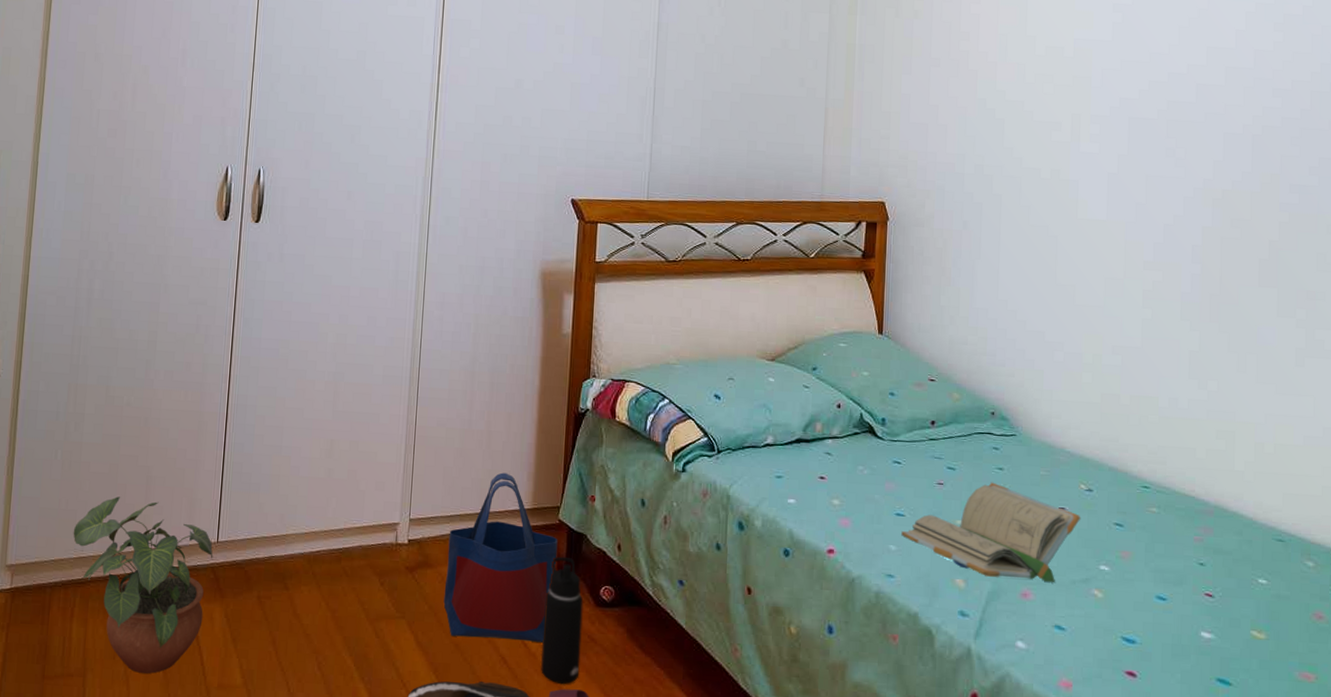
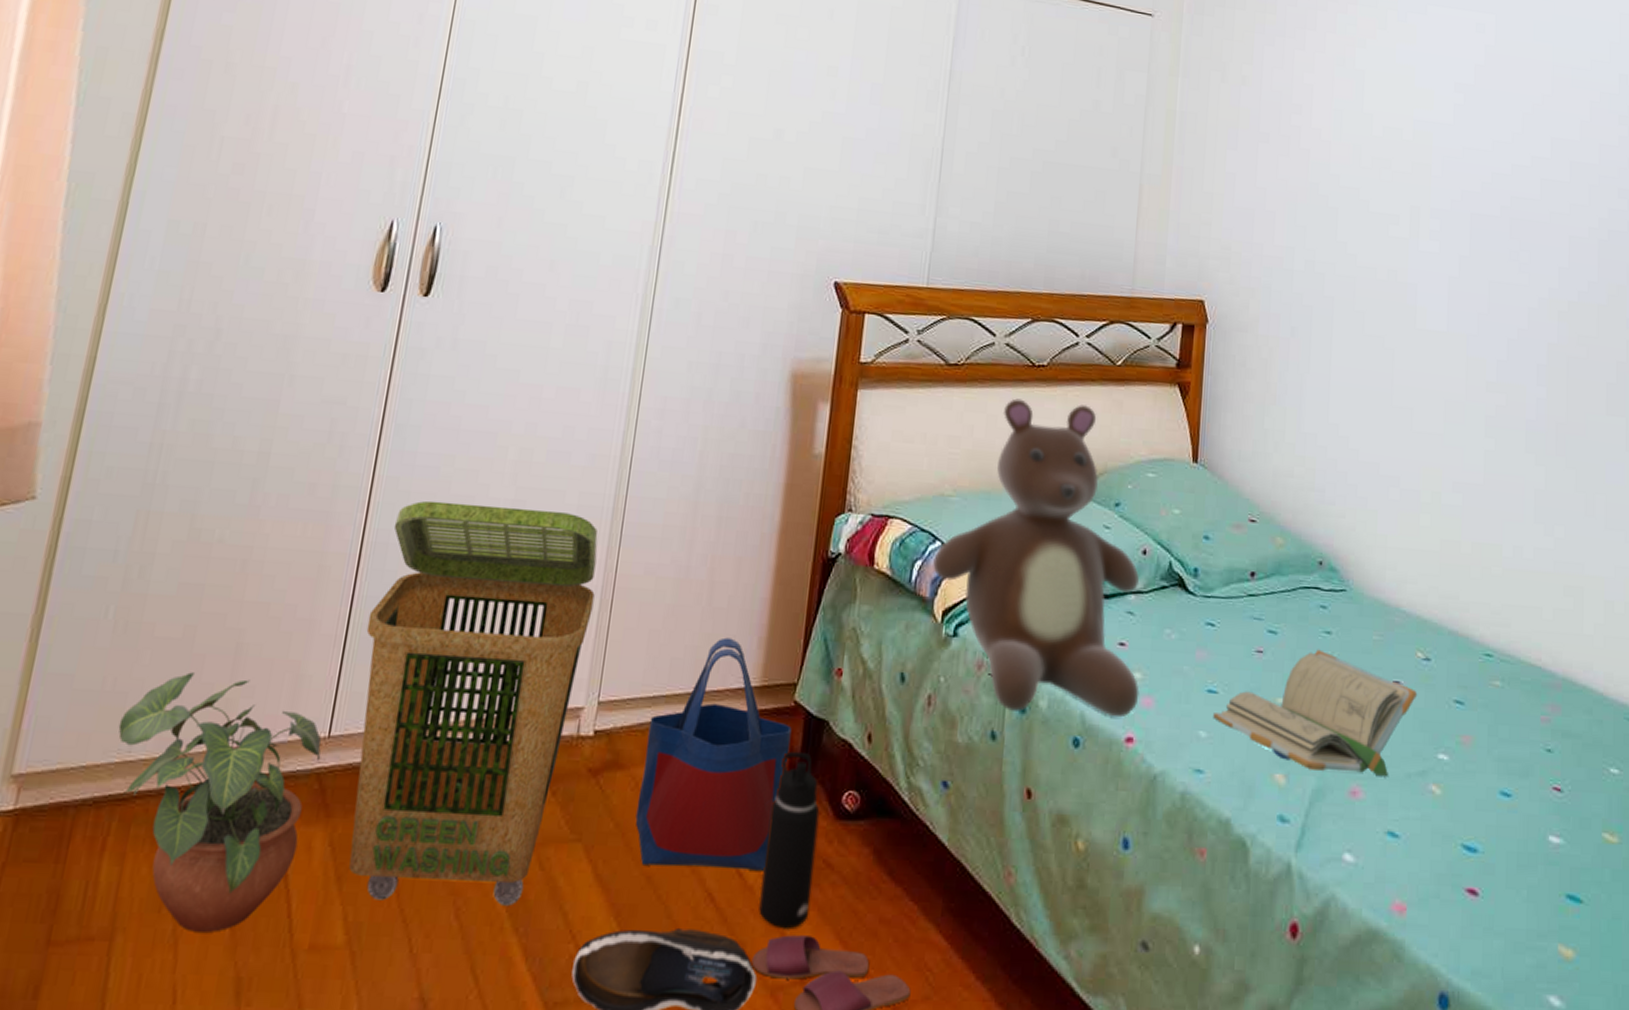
laundry basket: none [237,374,401,662] -> present [349,500,598,906]
teddy bear: none [662,286,838,534] -> present [931,398,1140,718]

